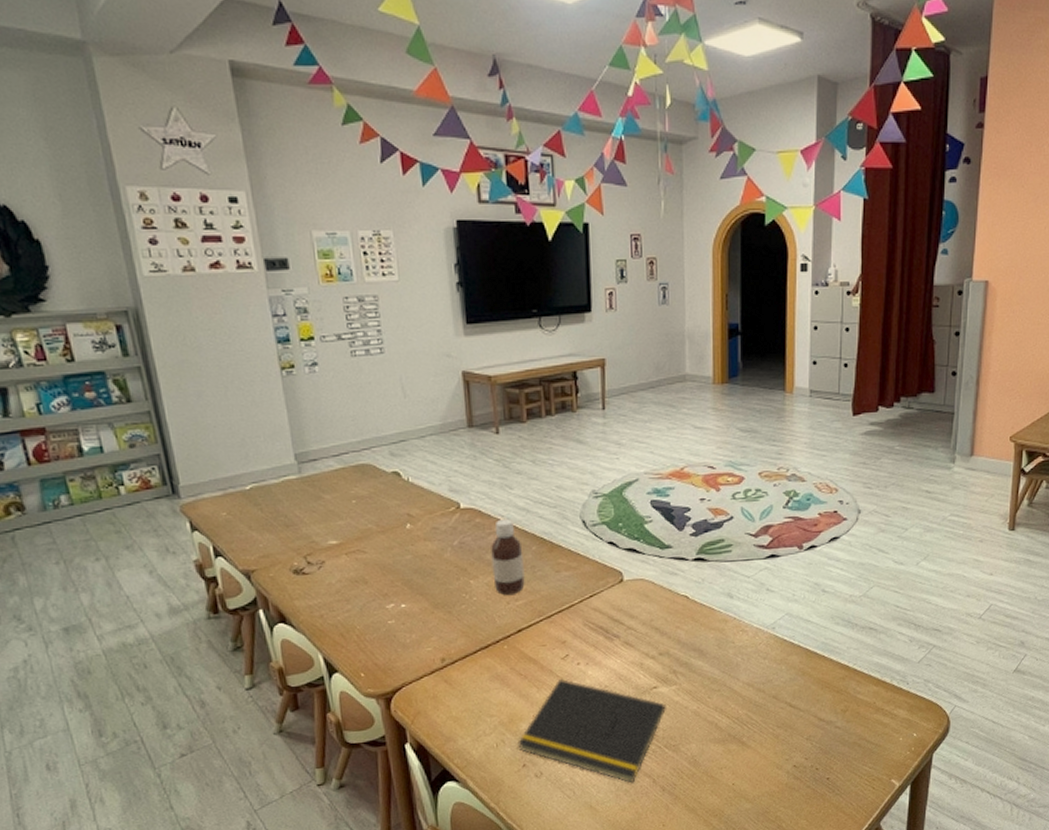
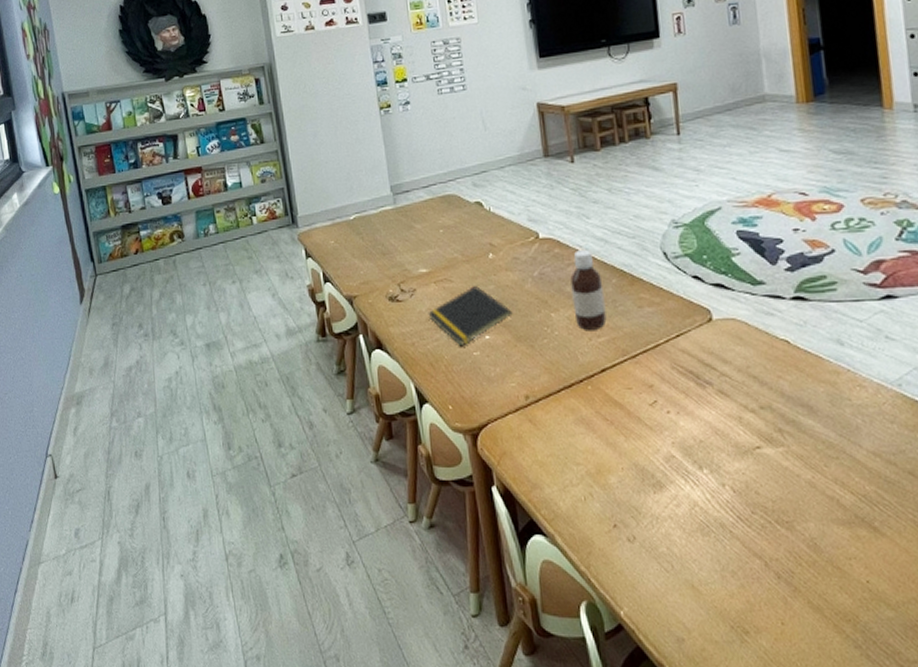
notepad: none [338,556,430,616] -> present [428,286,513,347]
notepad: present [517,678,666,783] -> none [606,427,774,564]

